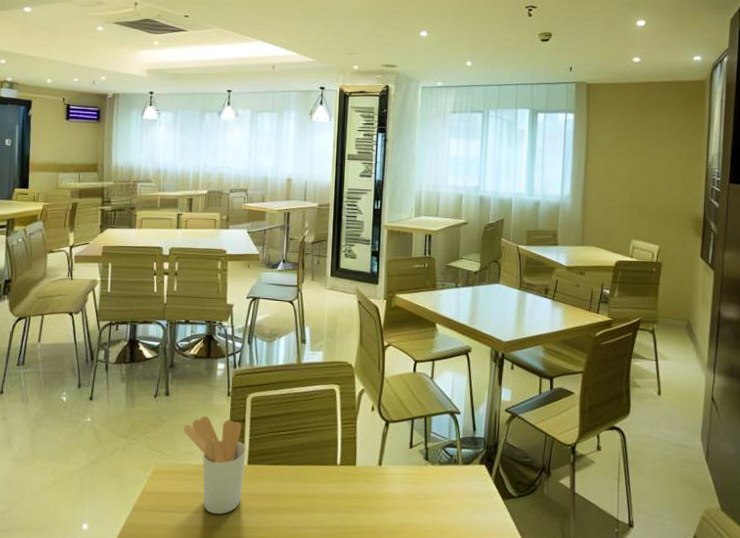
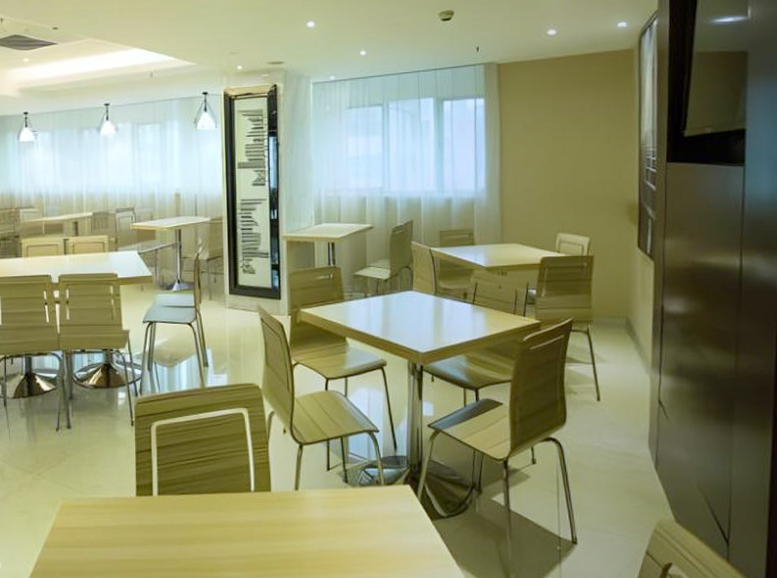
utensil holder: present [183,416,246,514] -> none [88,447,155,547]

